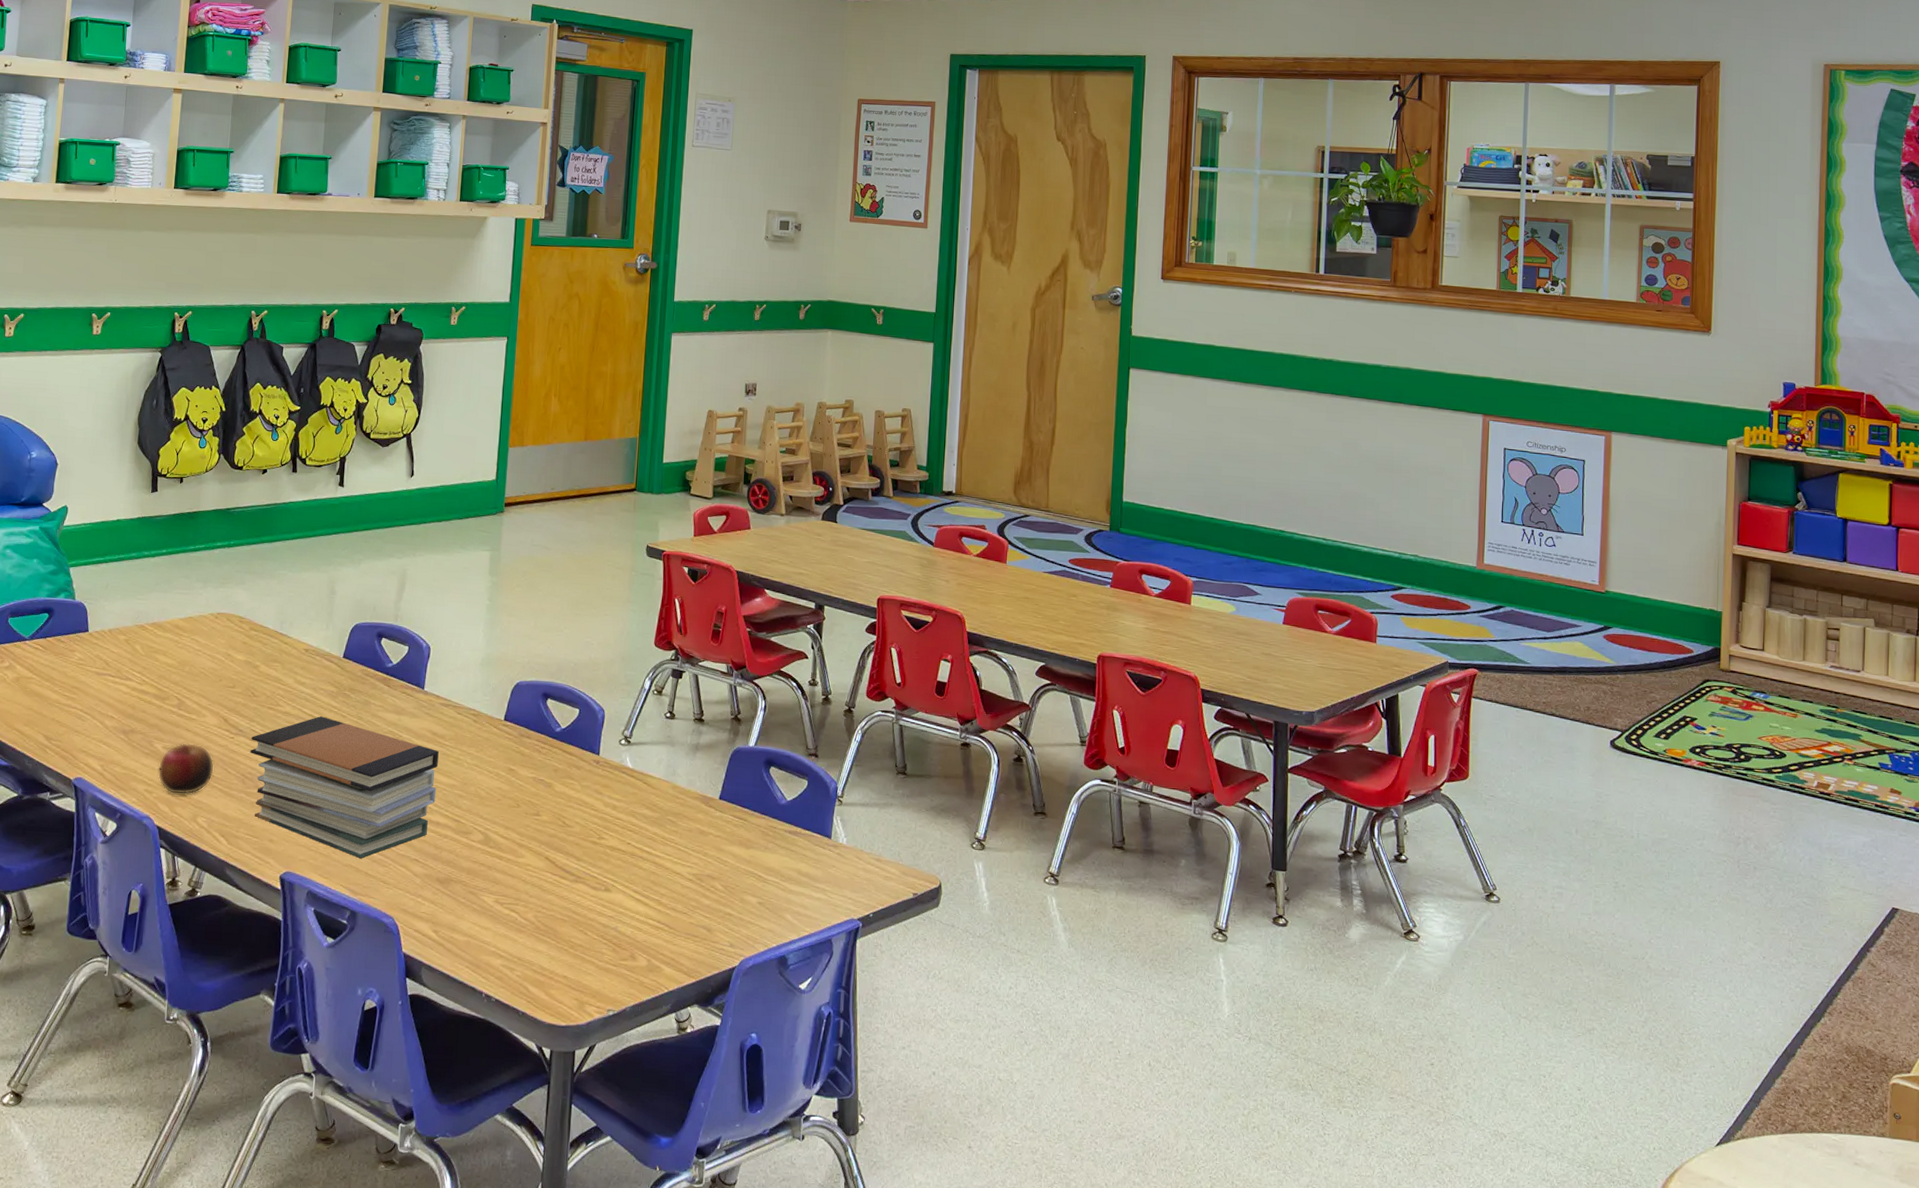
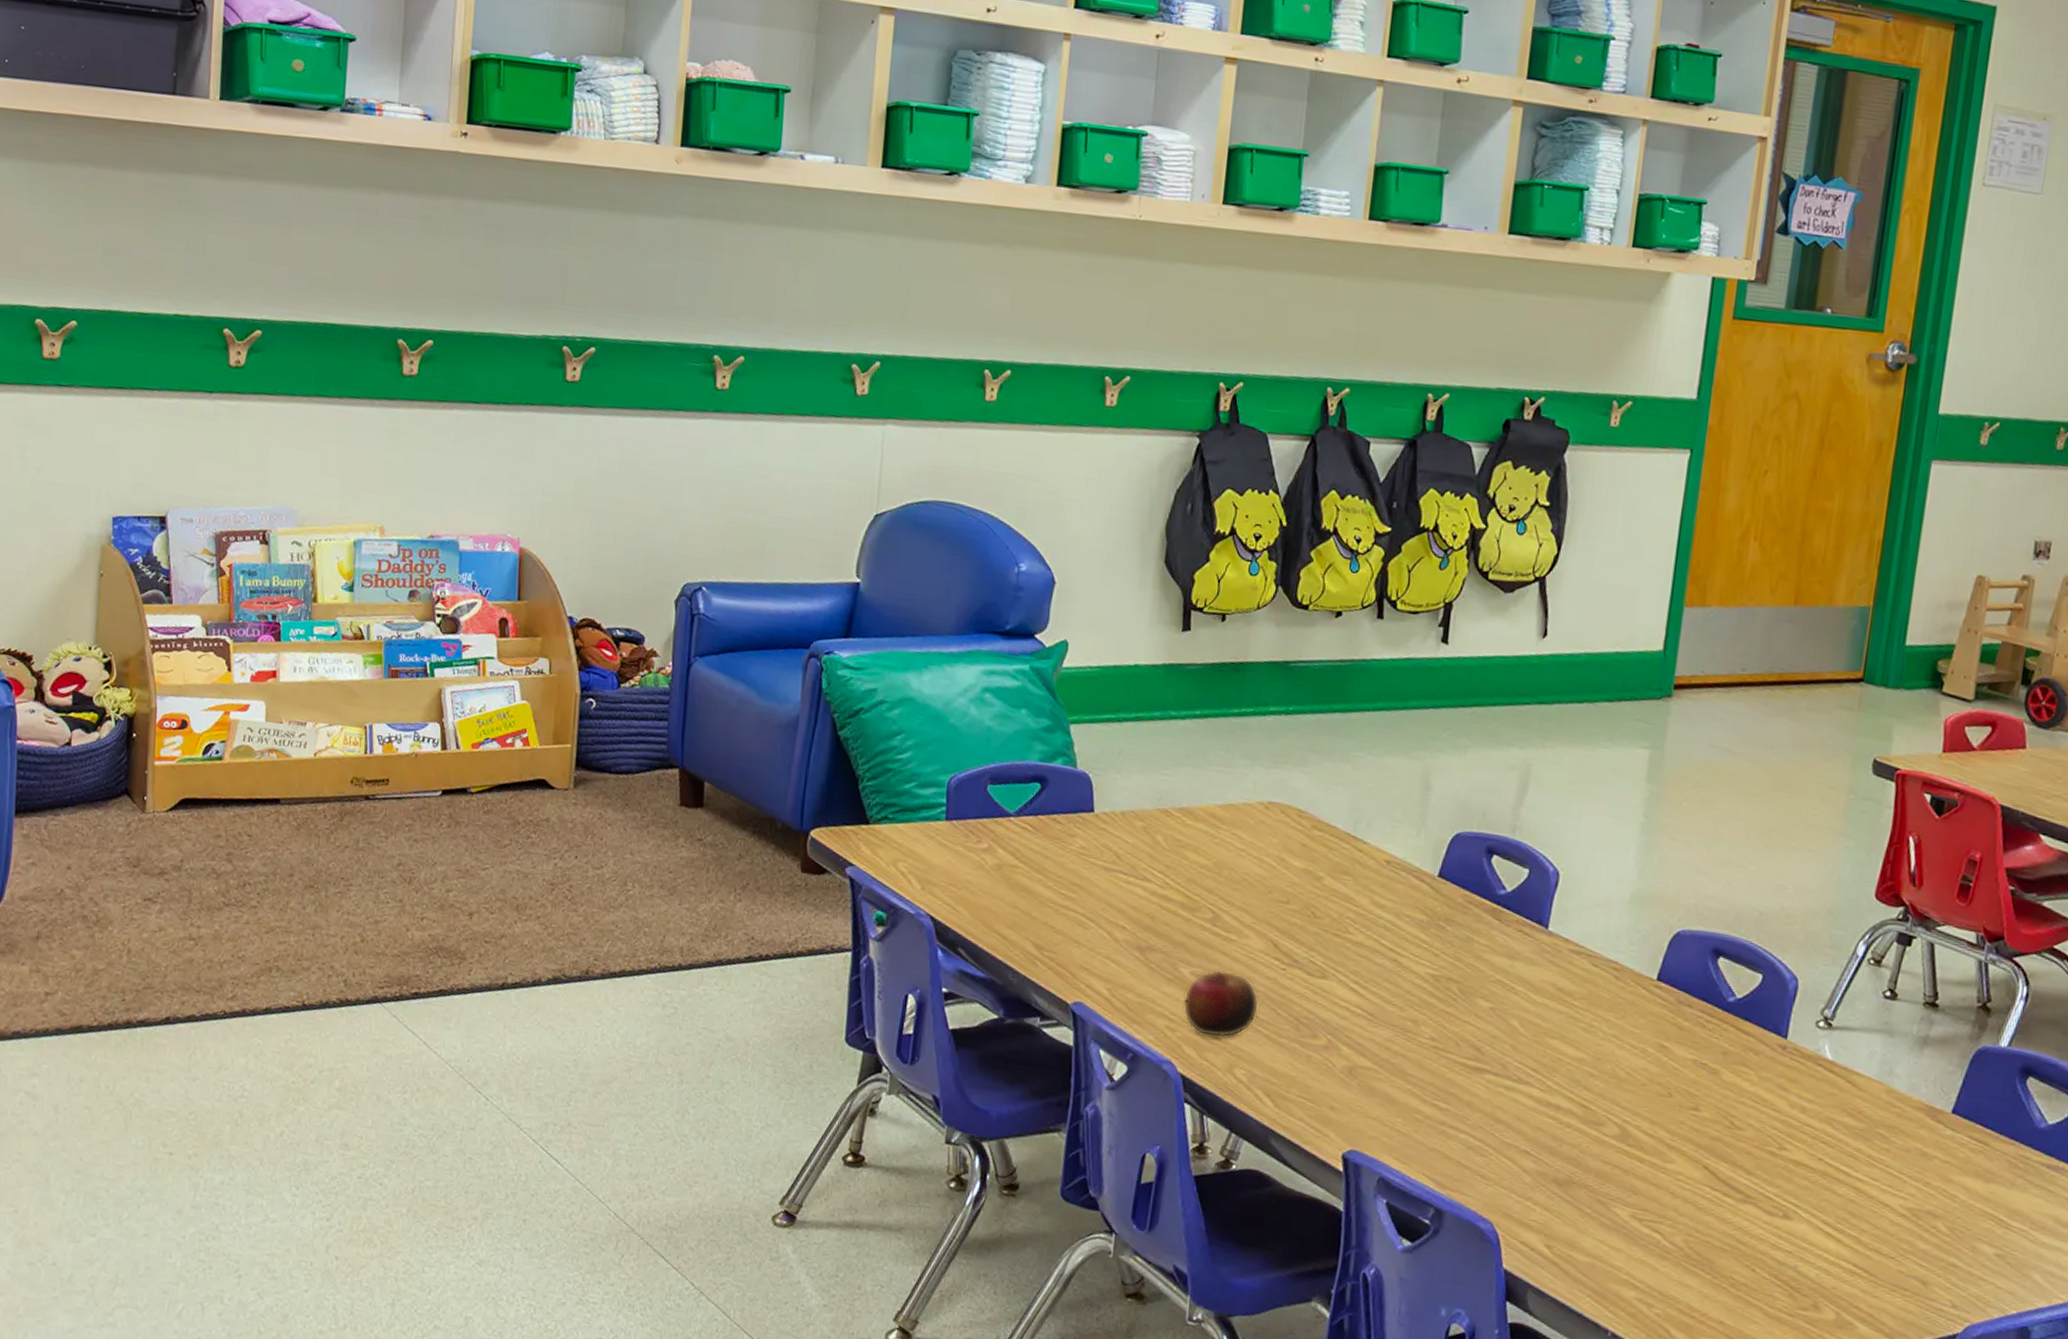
book stack: present [250,716,439,858] -> none [1307,951,1564,1143]

